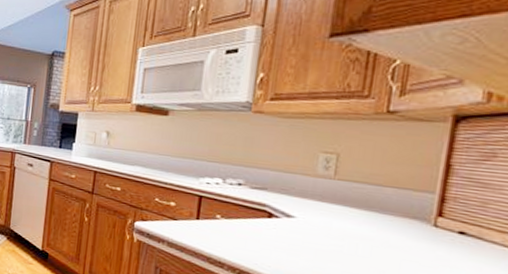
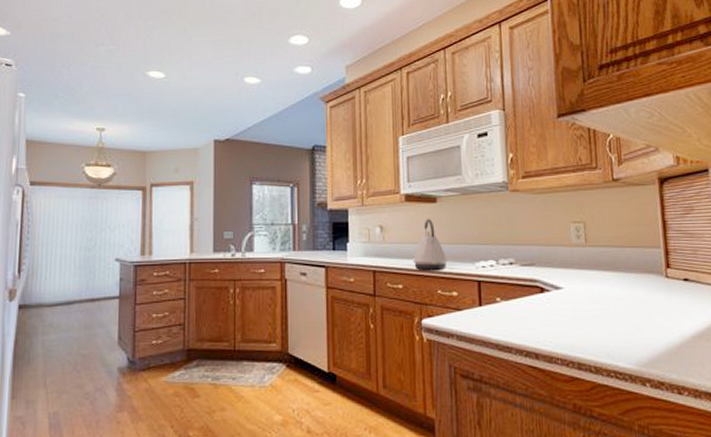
kettle: none [134,130,170,181] -> present [412,218,447,272]

